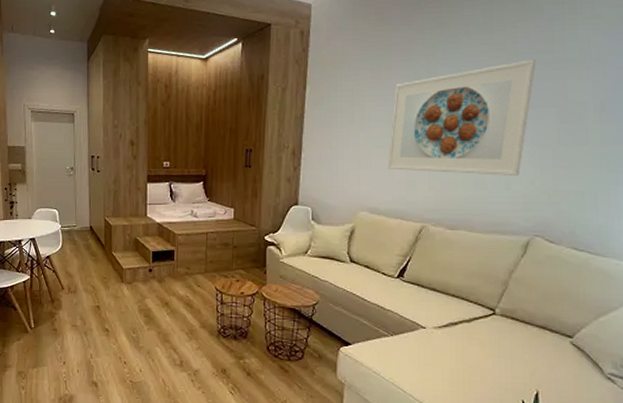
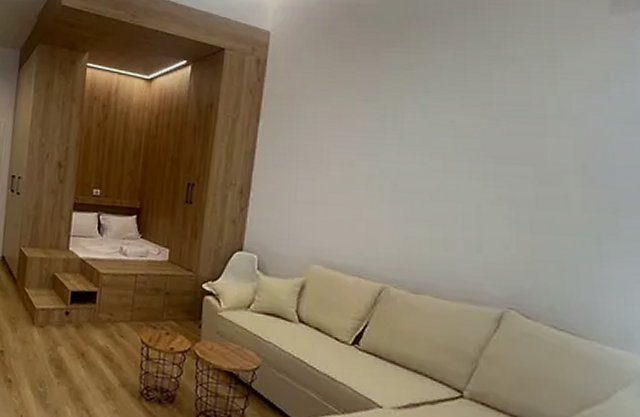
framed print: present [387,59,537,176] -> none [345,112,513,238]

